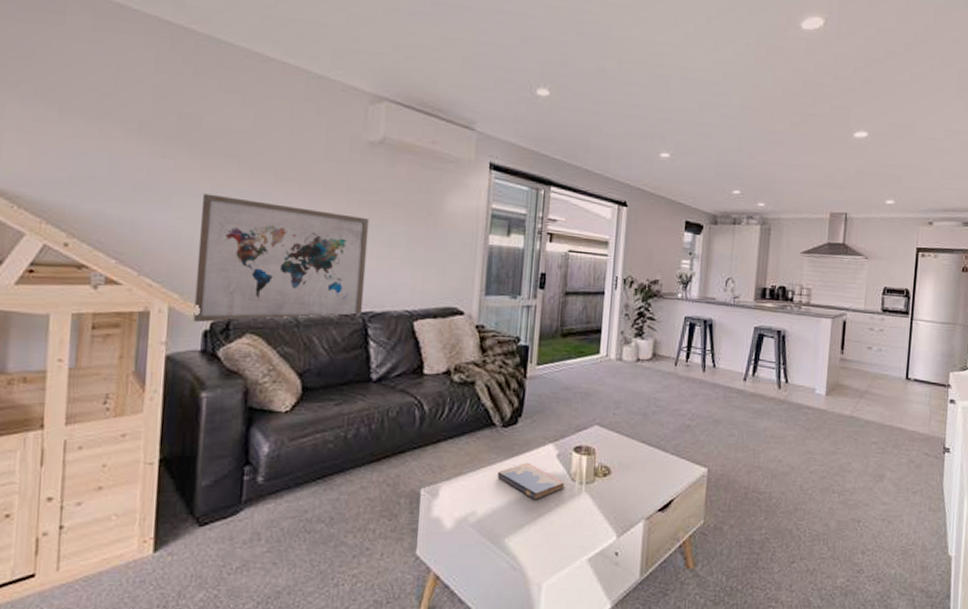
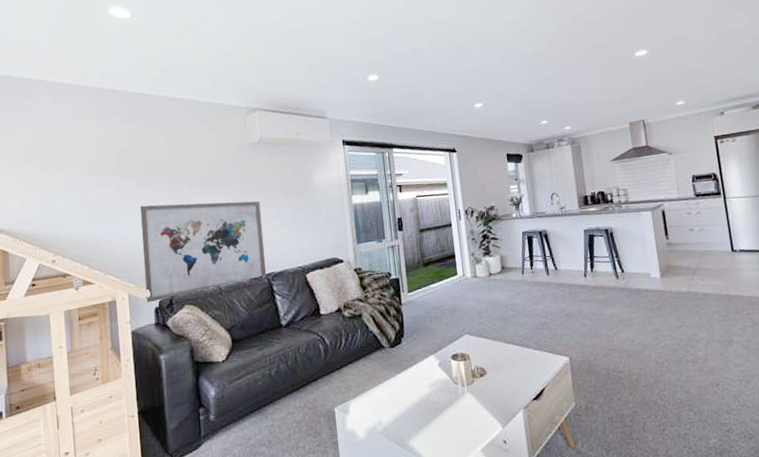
hardcover book: present [497,462,565,500] -> none [393,374,451,404]

